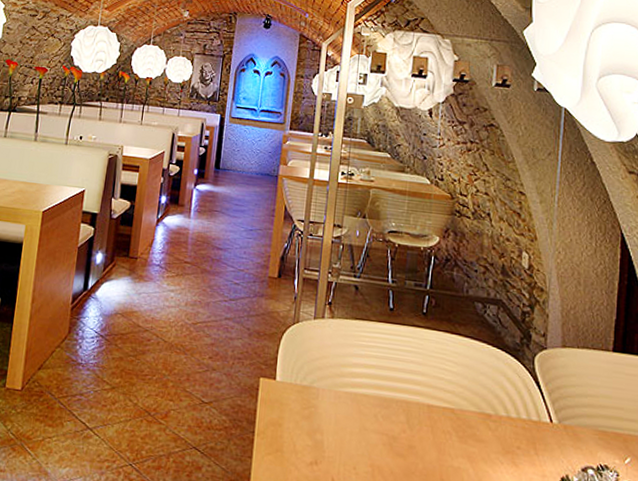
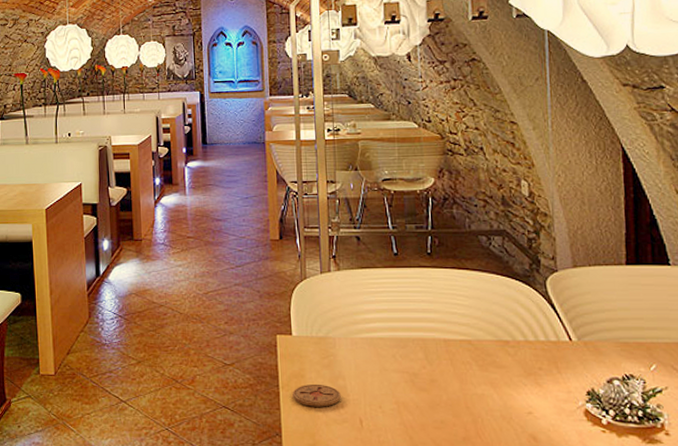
coaster: none [267,434,317,461] -> present [292,383,341,407]

